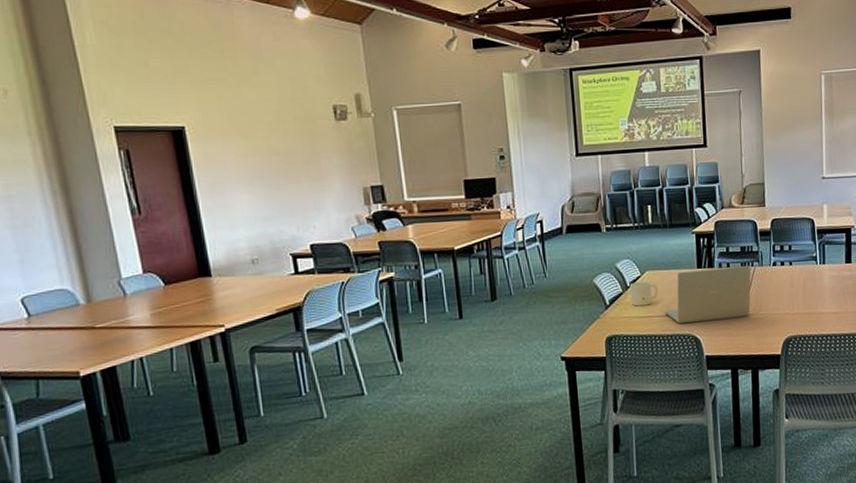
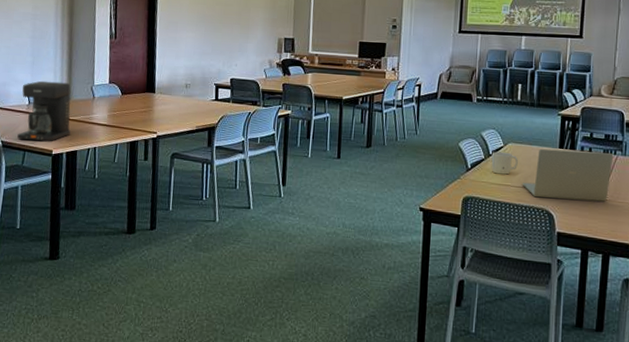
coffee maker: none [13,280,101,366] -> present [17,80,71,141]

